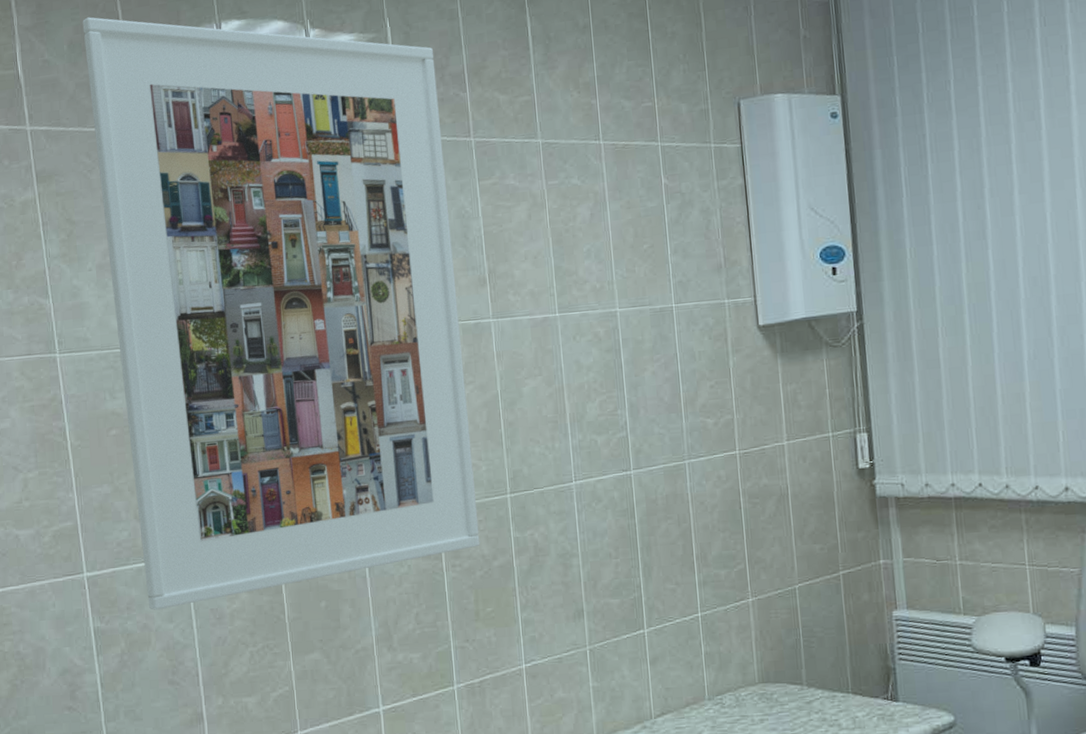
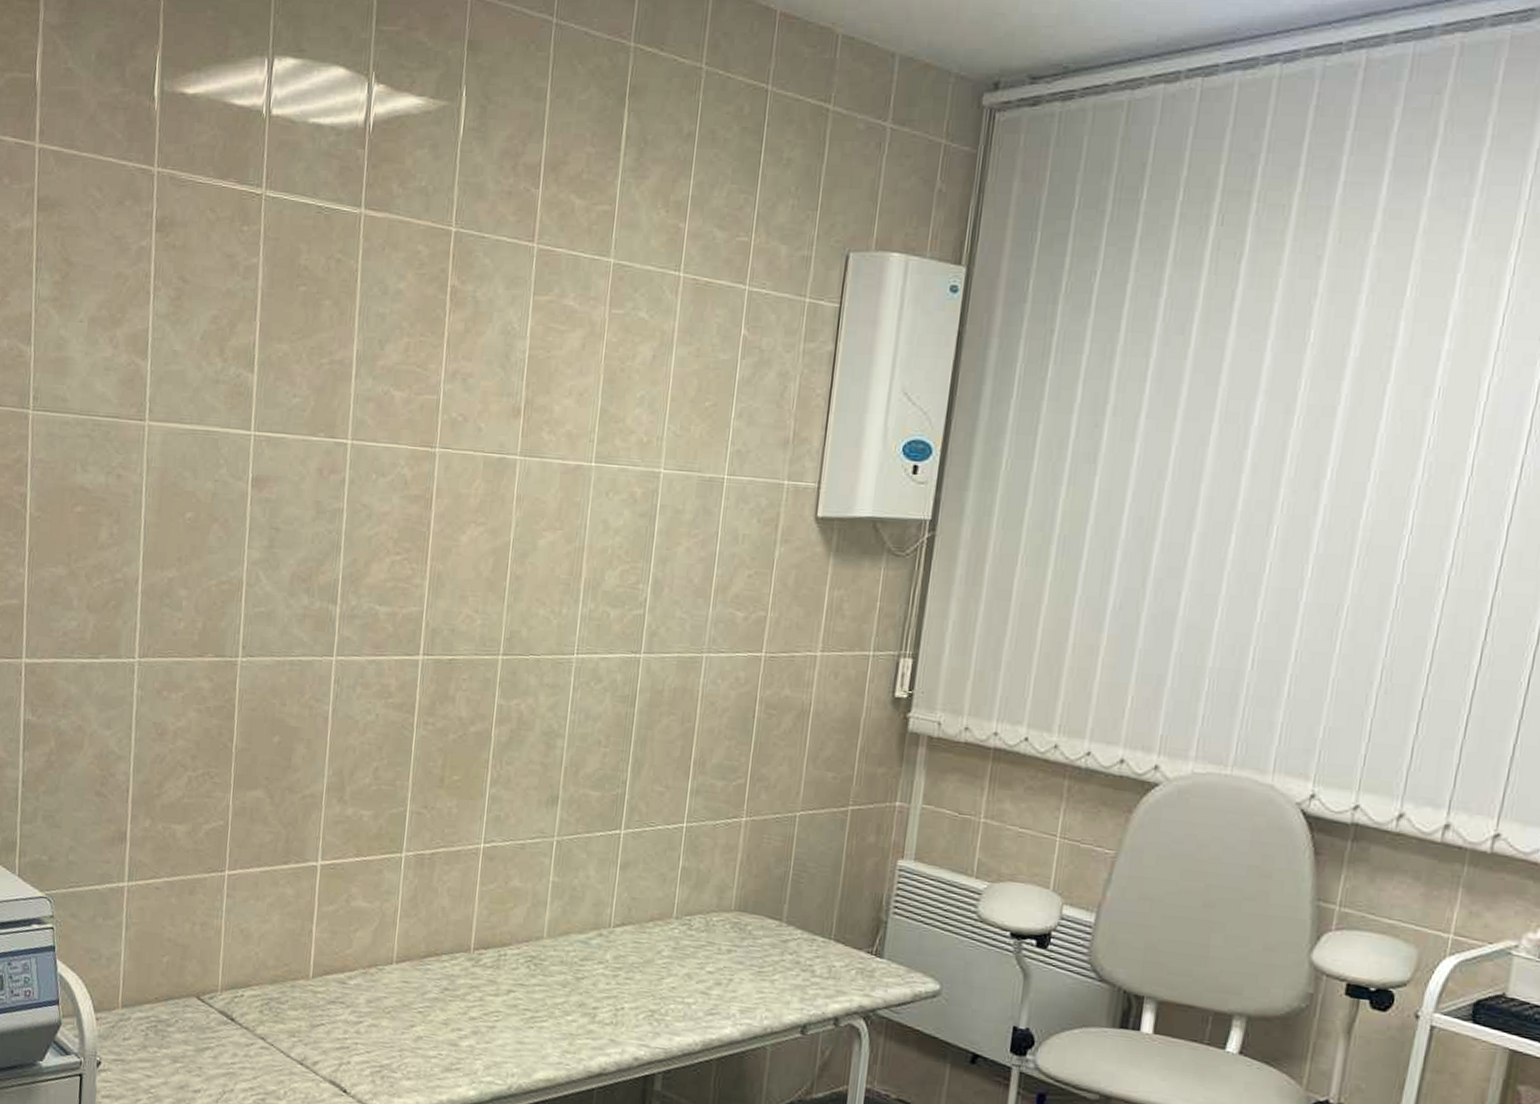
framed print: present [82,17,480,610] -> none [87,25,511,714]

